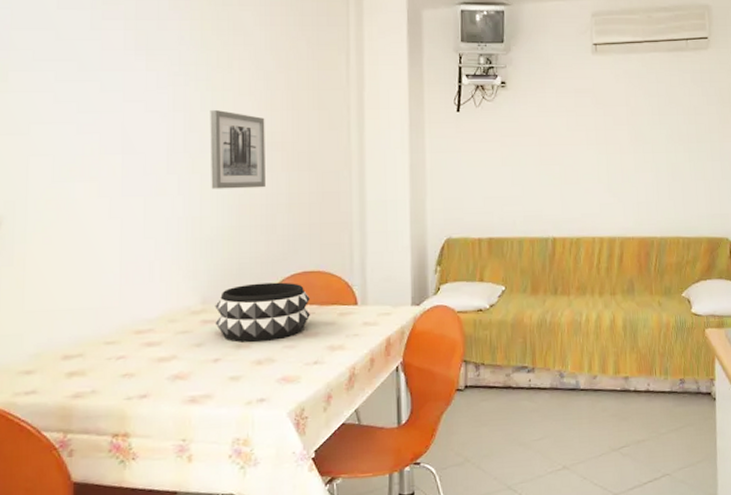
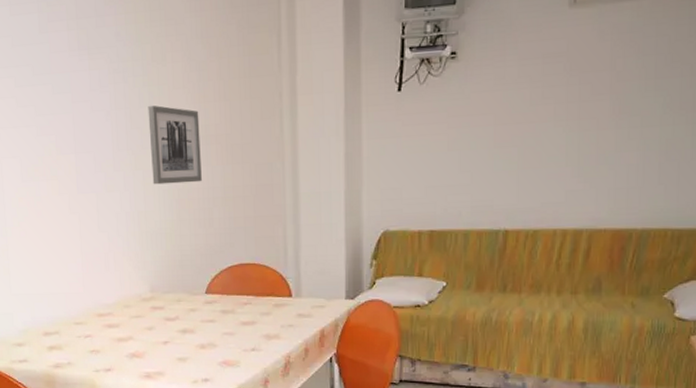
decorative bowl: present [215,282,310,342] -> none [162,273,247,328]

